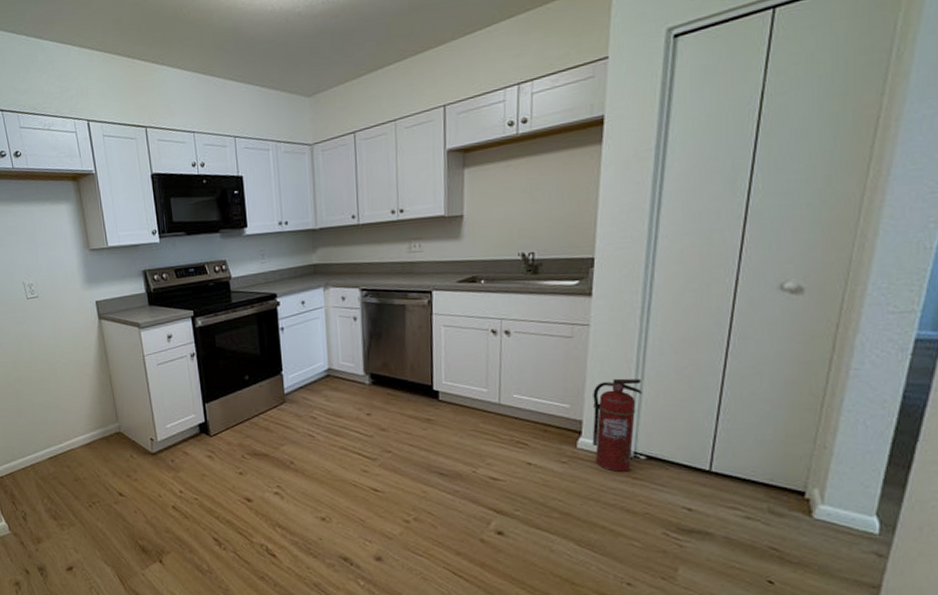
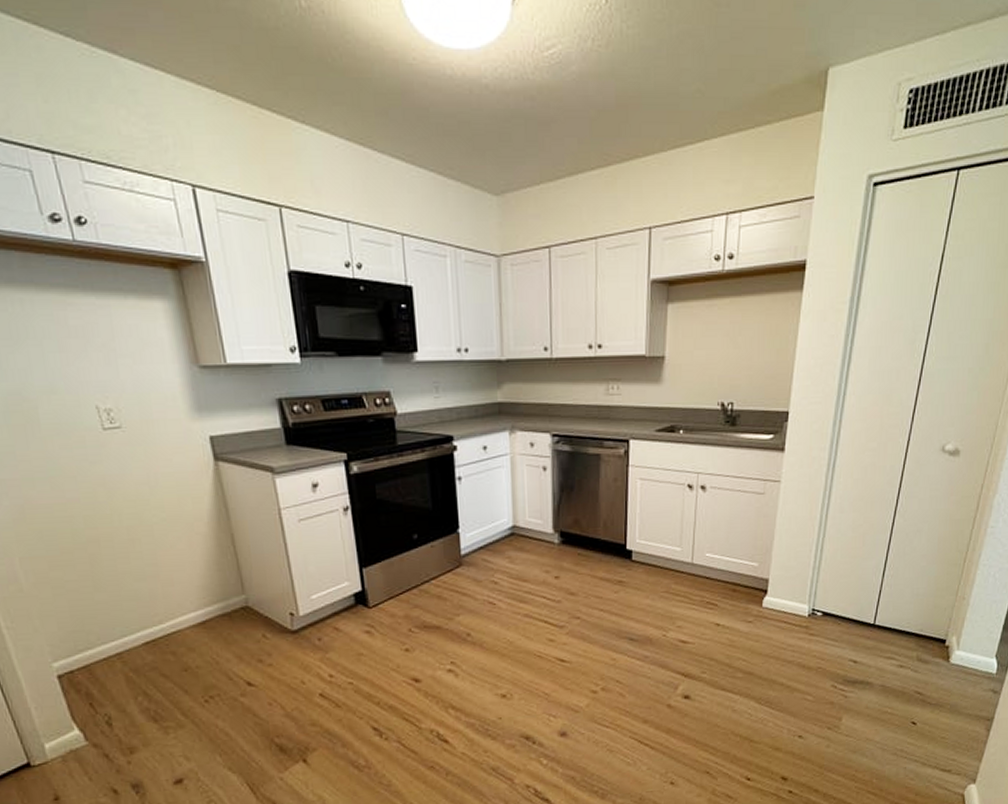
fire extinguisher: present [592,378,642,472] -> none [776,536,823,629]

